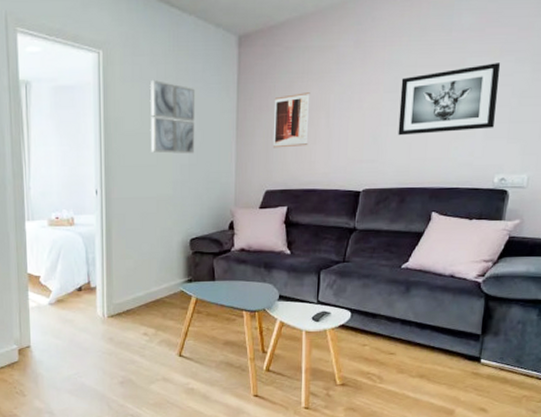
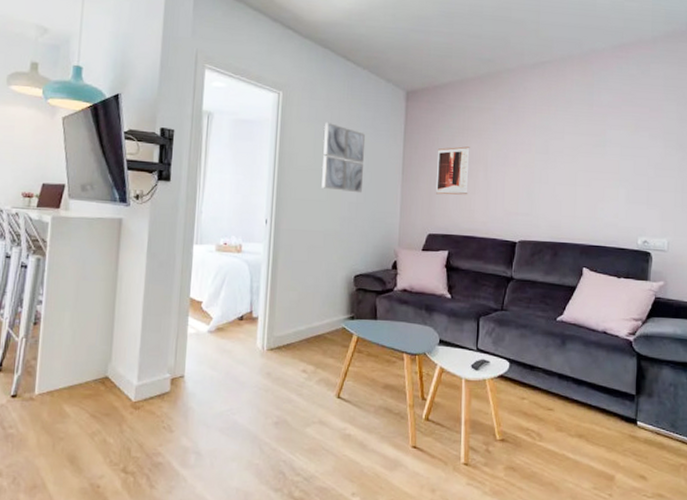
wall art: present [398,63,501,136] -> none [549,136,637,194]

